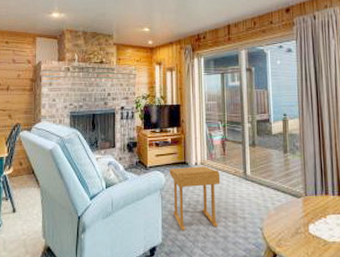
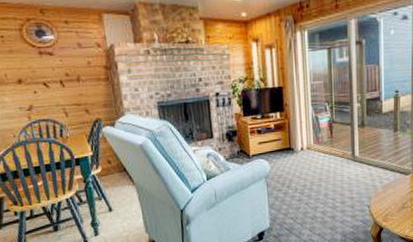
side table: present [169,166,221,231] -> none [273,150,328,215]

